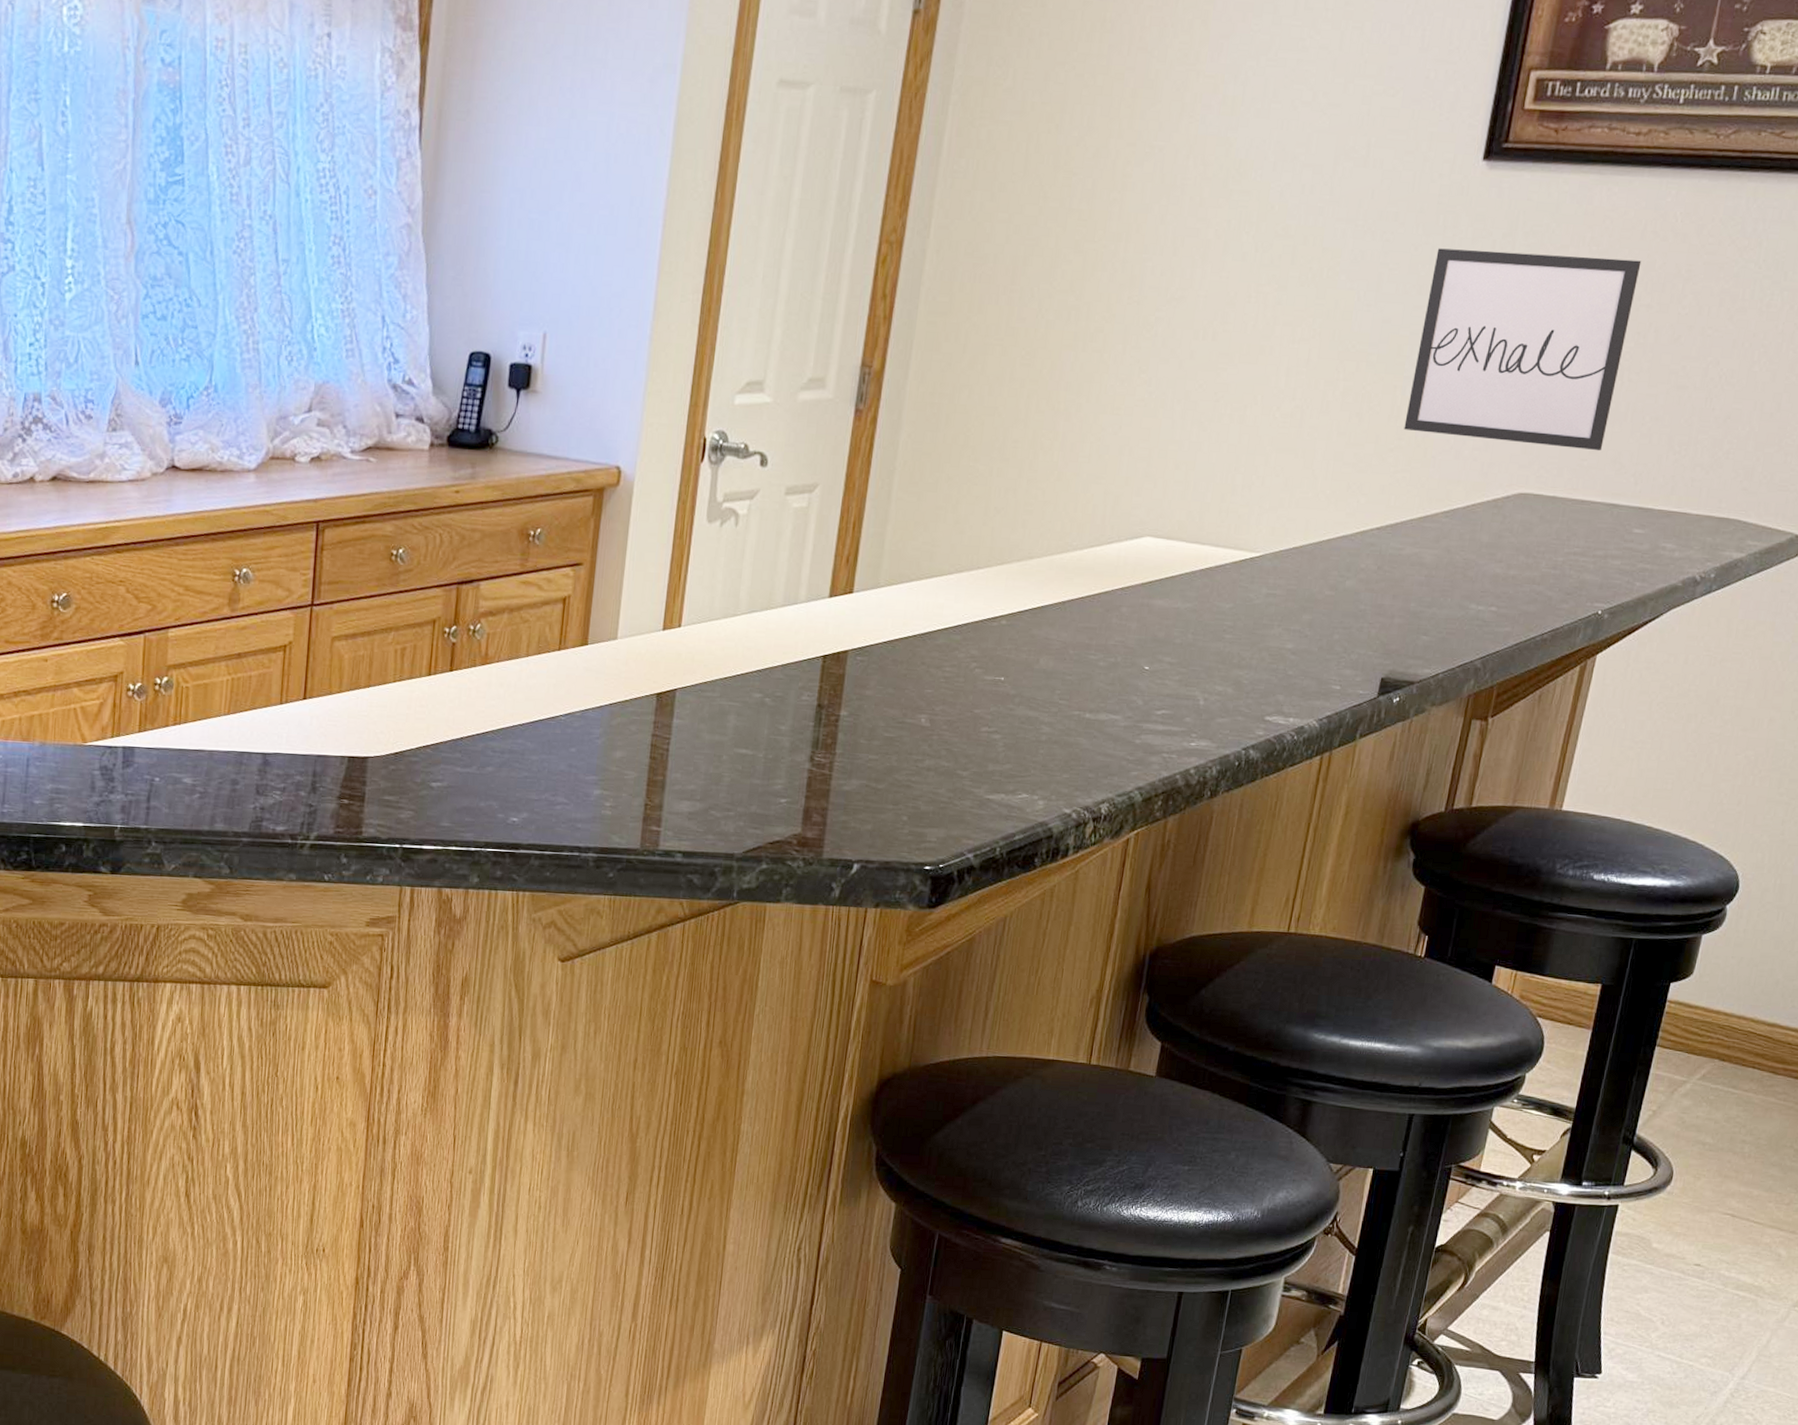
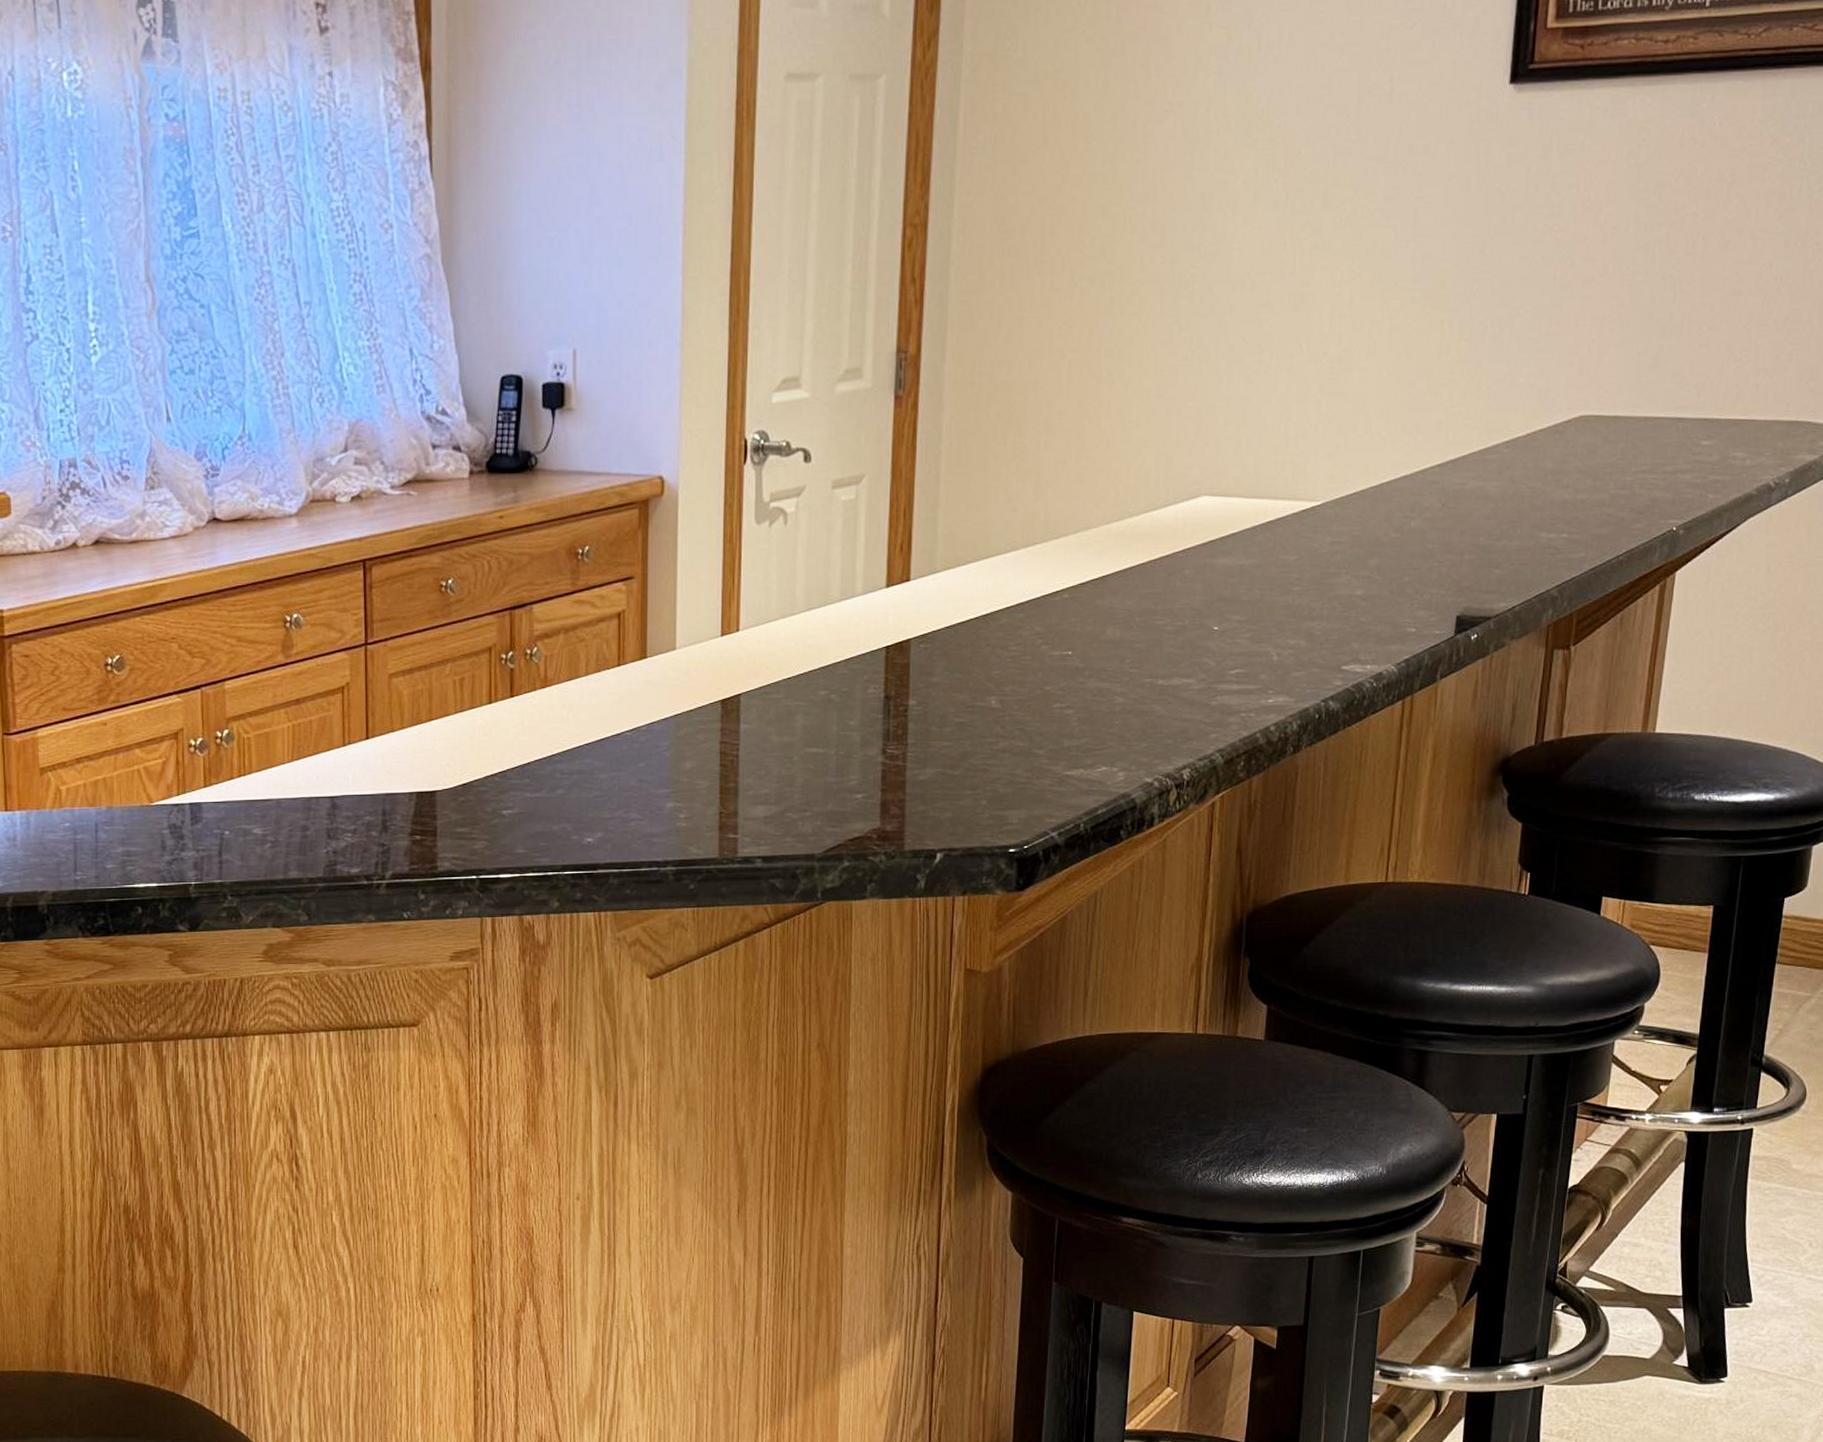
wall art: present [1404,248,1642,451] -> none [1455,169,1683,366]

